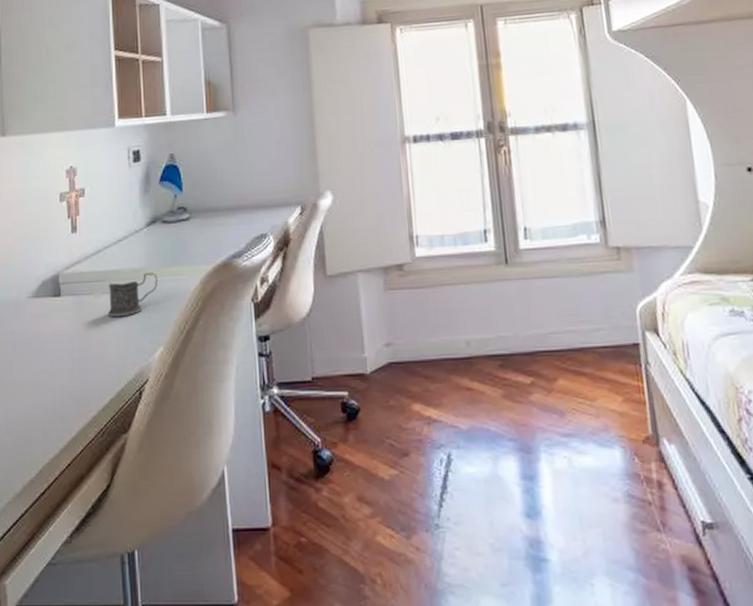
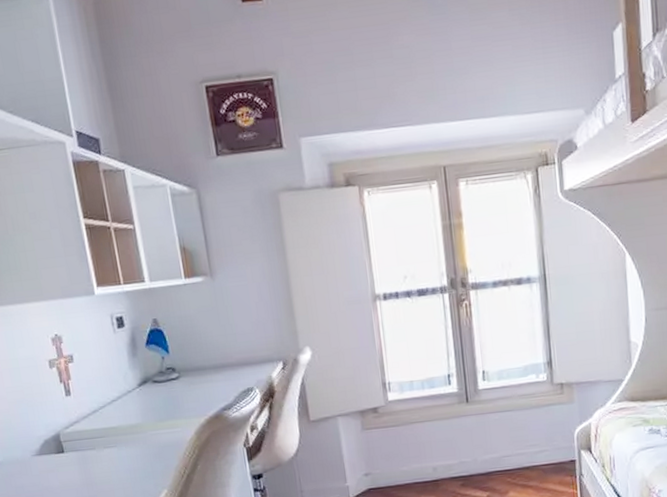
mug: present [107,273,158,318] -> none [109,427,155,468]

